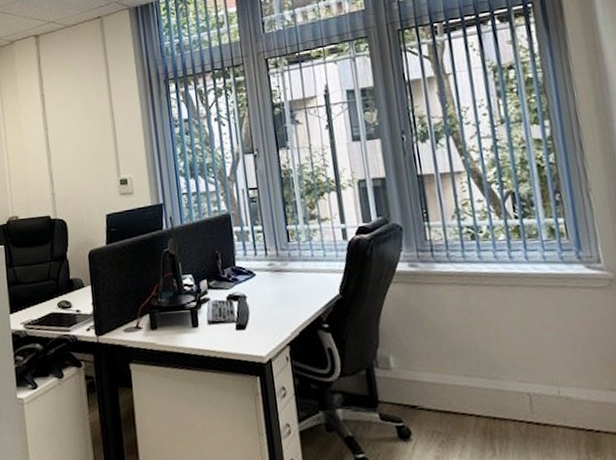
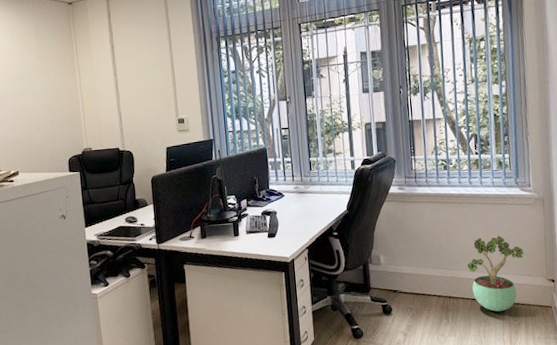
potted plant: none [516,332,601,442] -> present [467,236,524,312]

